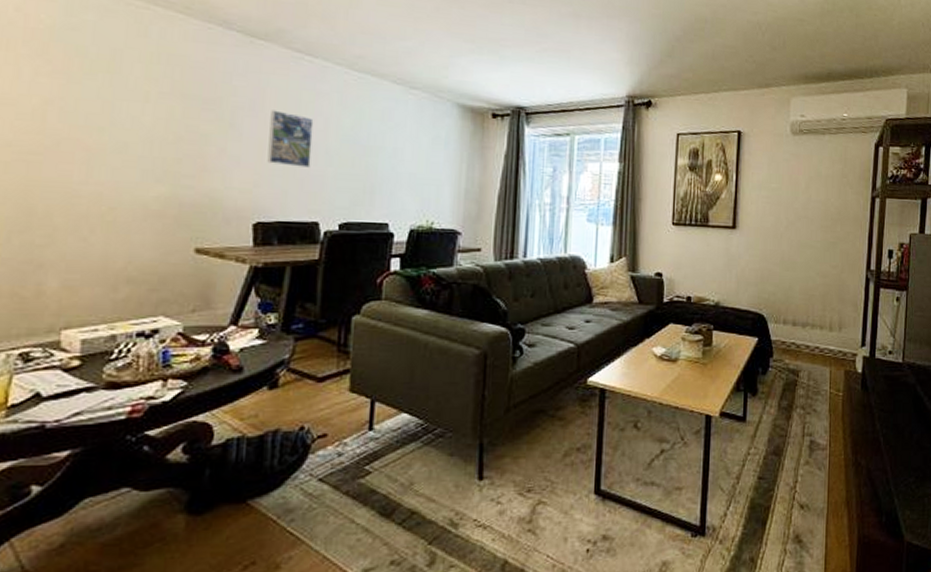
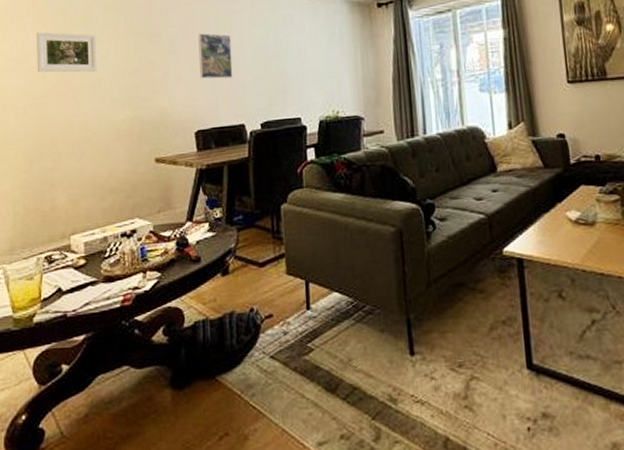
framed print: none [31,69,128,133] -> present [37,32,97,73]

